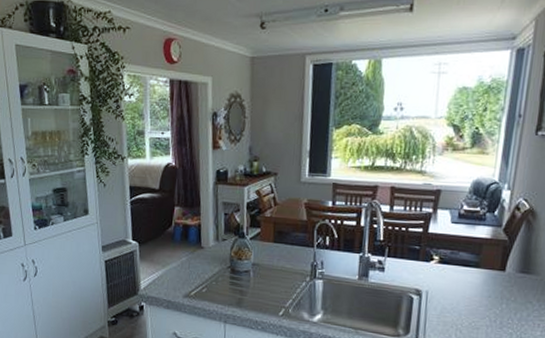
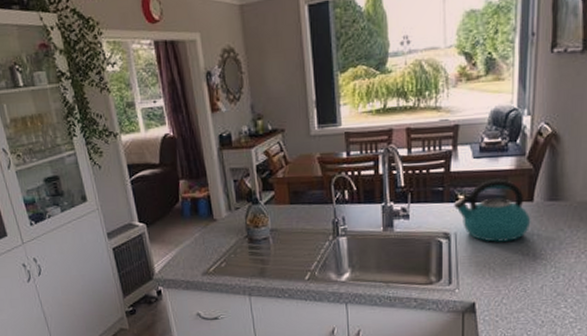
kettle: none [428,245,502,306] -> present [454,179,531,242]

